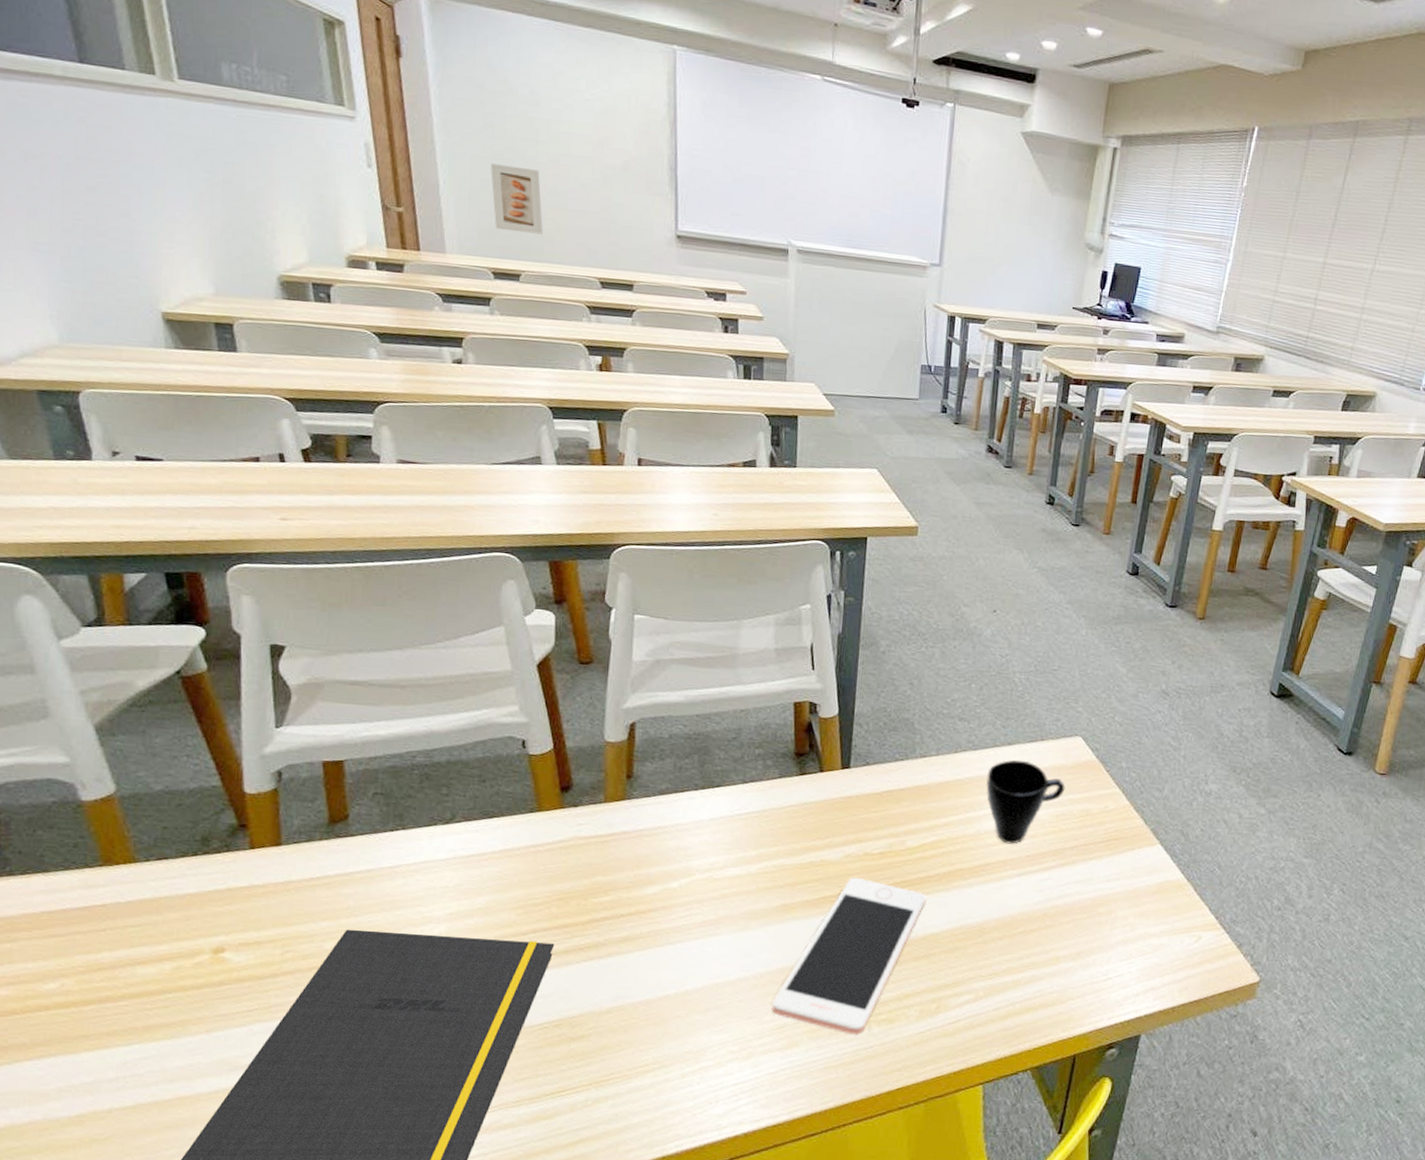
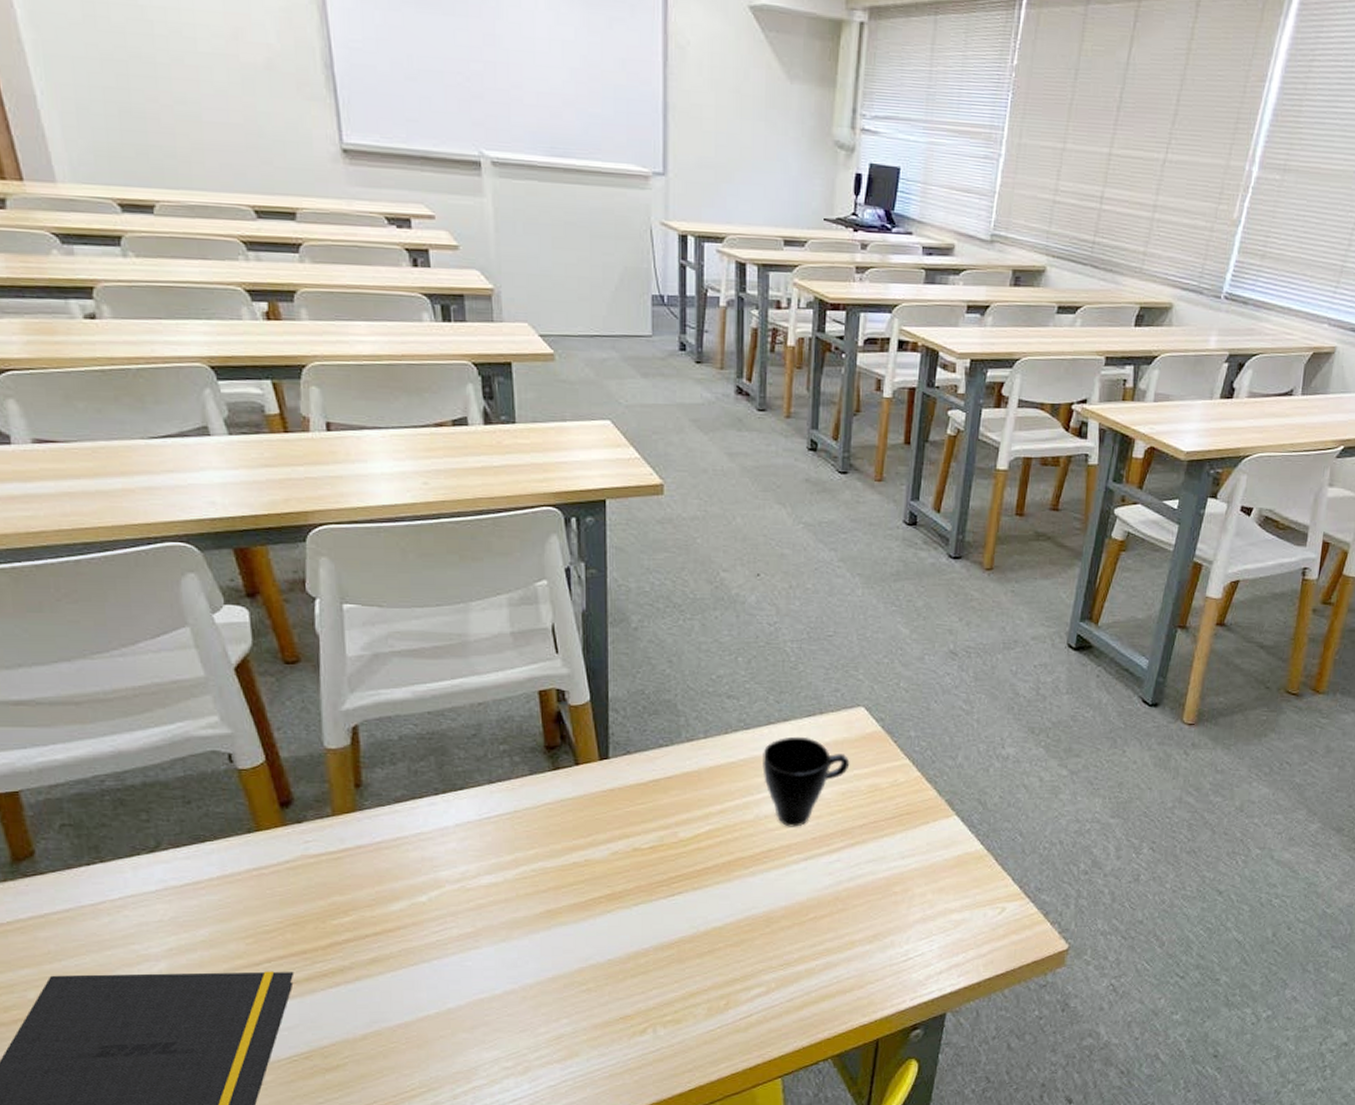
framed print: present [491,164,543,235] -> none [99,66,175,155]
cell phone: present [771,877,926,1035] -> none [544,875,705,1039]

